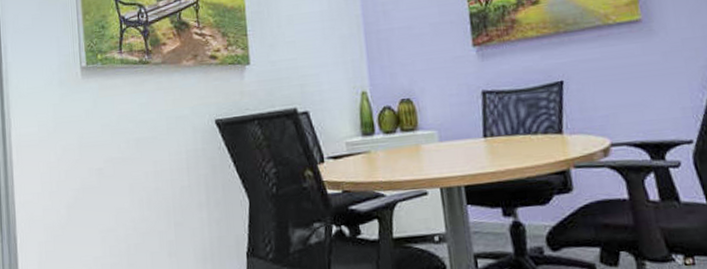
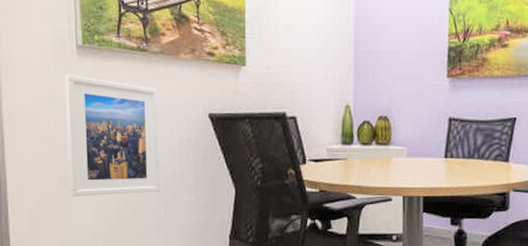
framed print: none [70,97,169,225] -> present [65,74,160,197]

